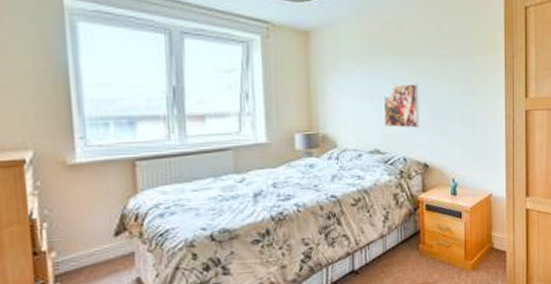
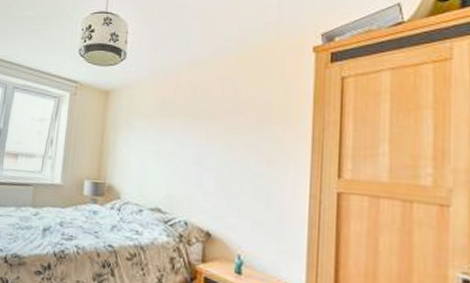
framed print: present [383,83,420,128] -> none [168,146,208,193]

